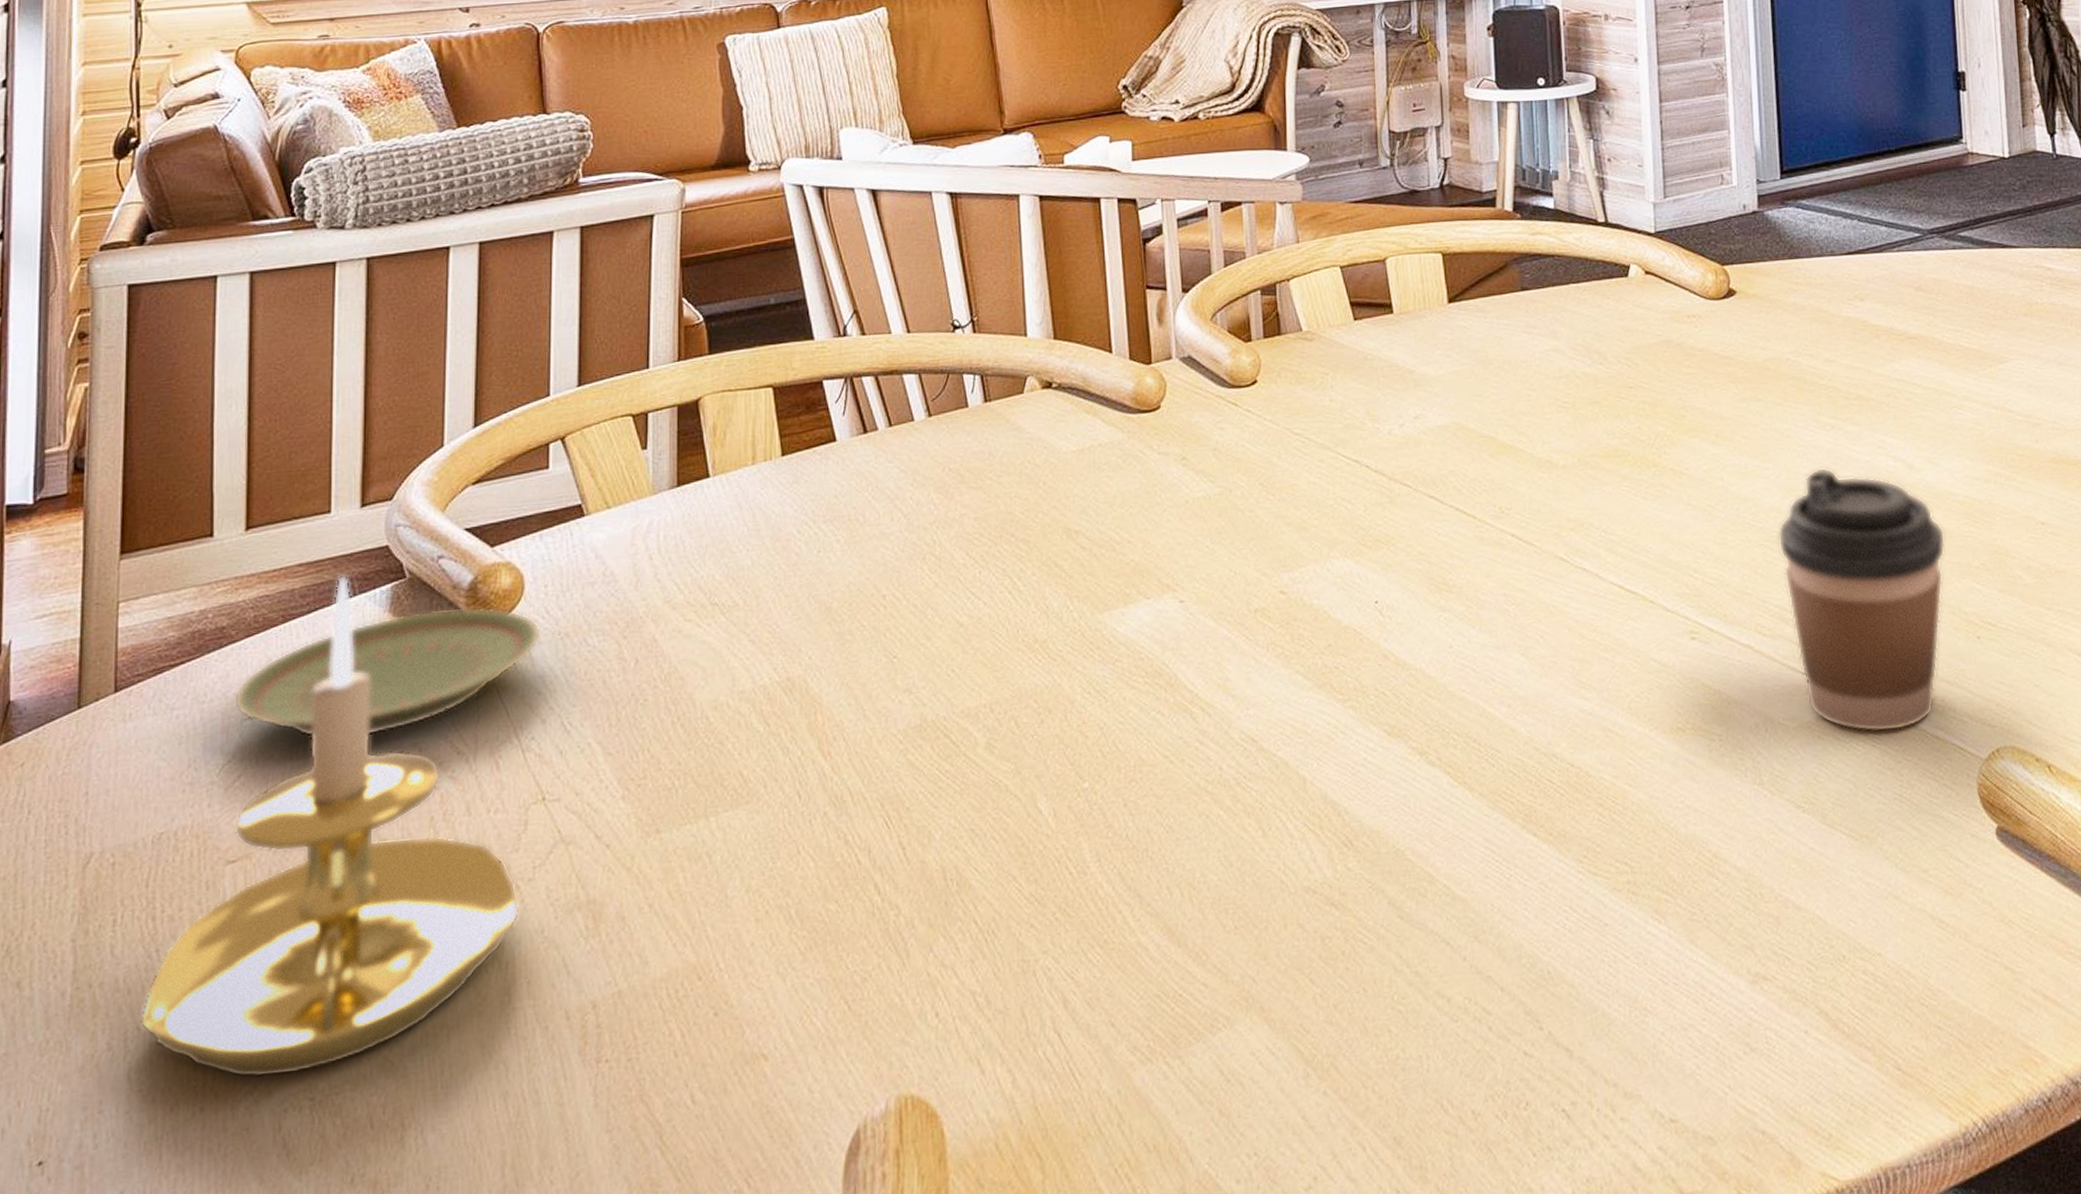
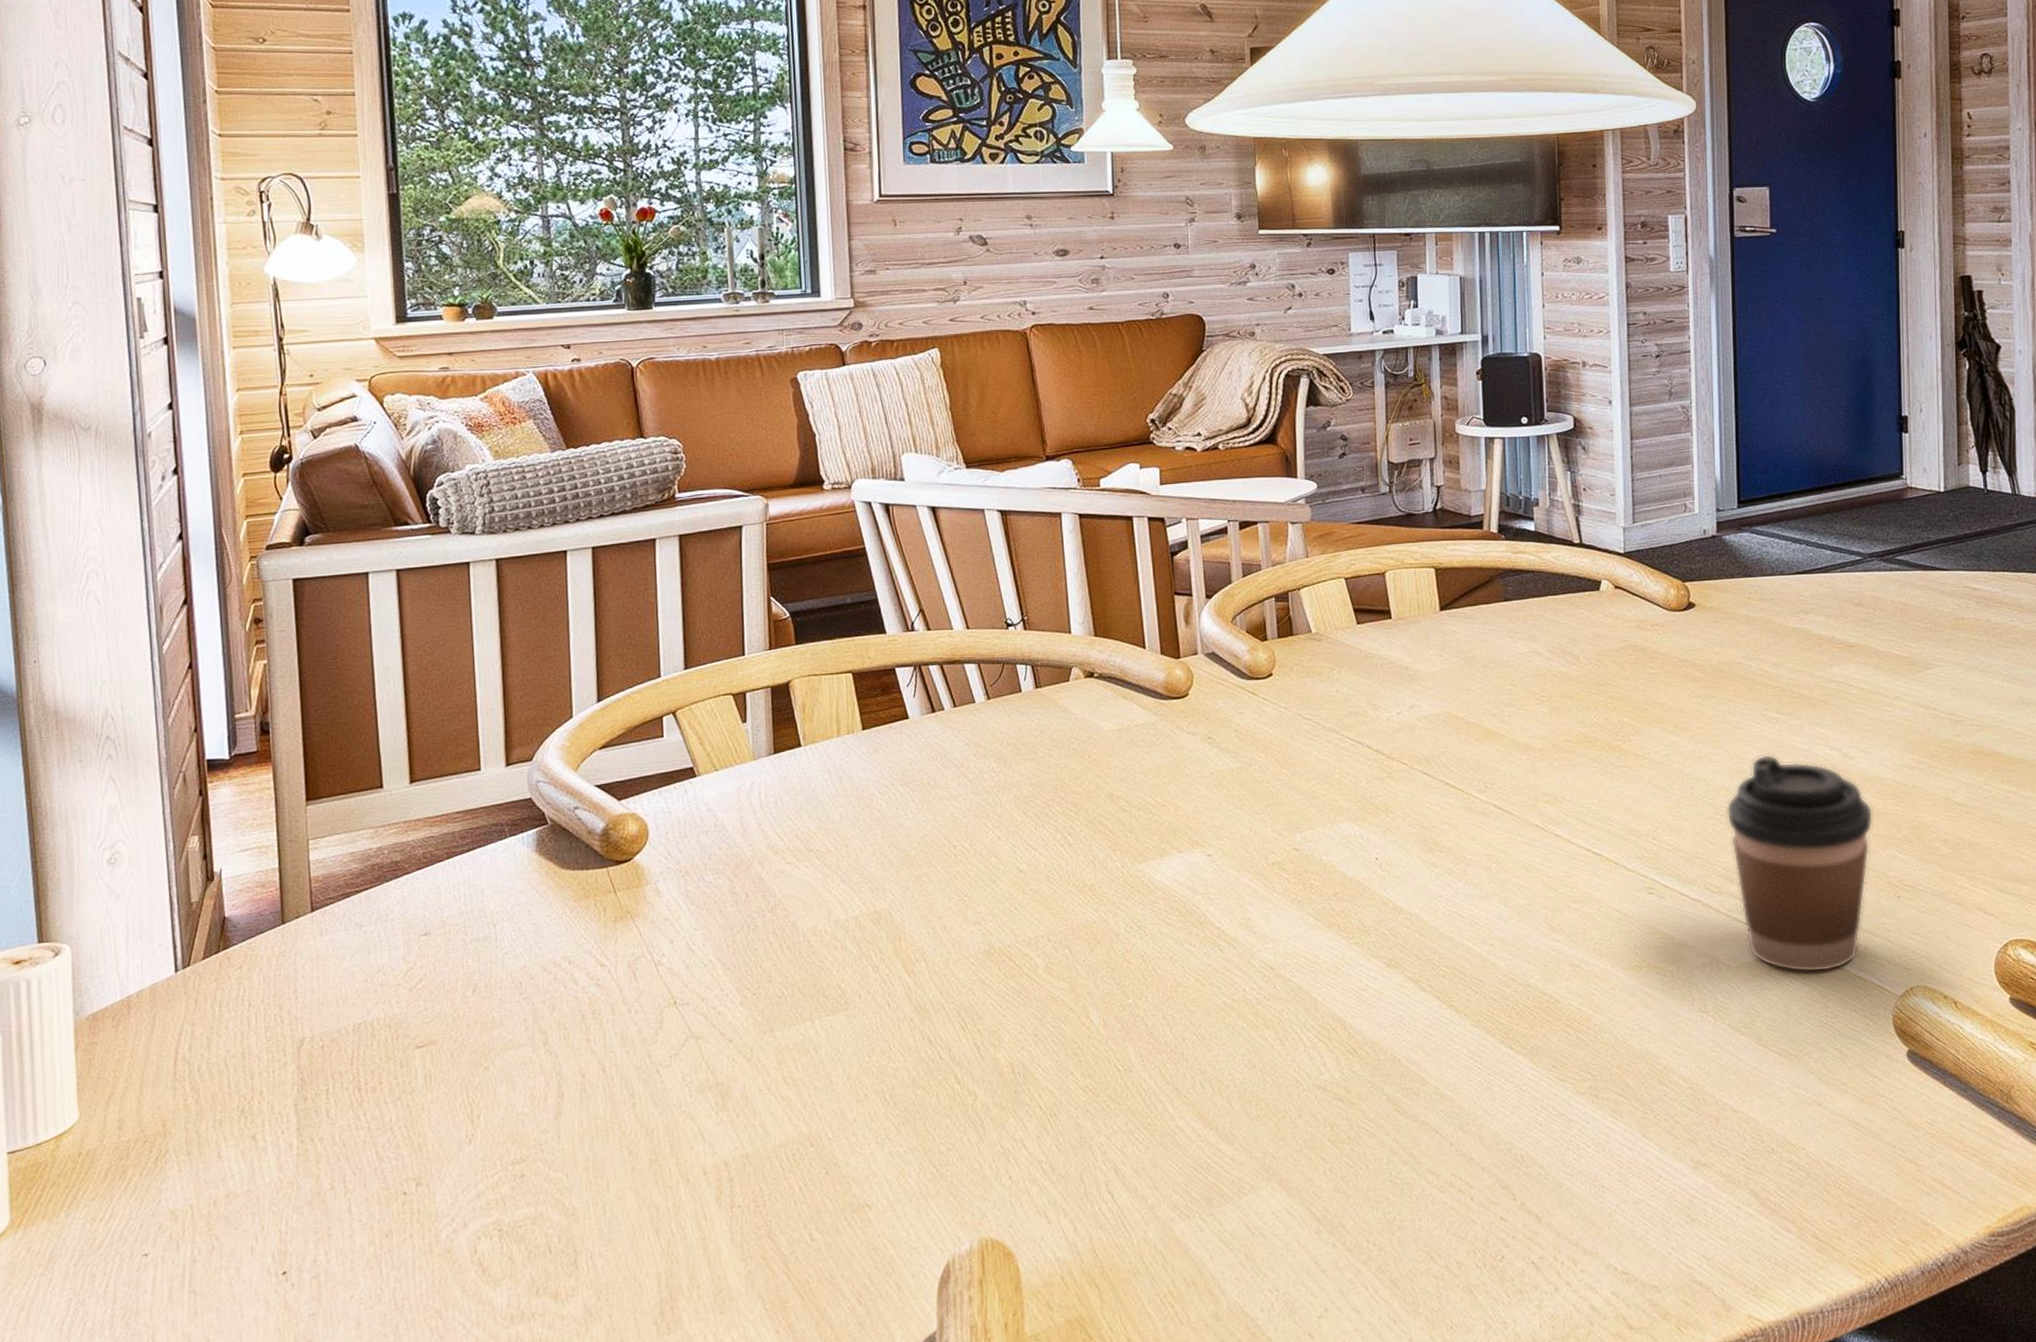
candle holder: present [139,574,520,1079] -> none [355,821,661,1214]
plate: present [233,606,542,739] -> none [411,848,666,951]

